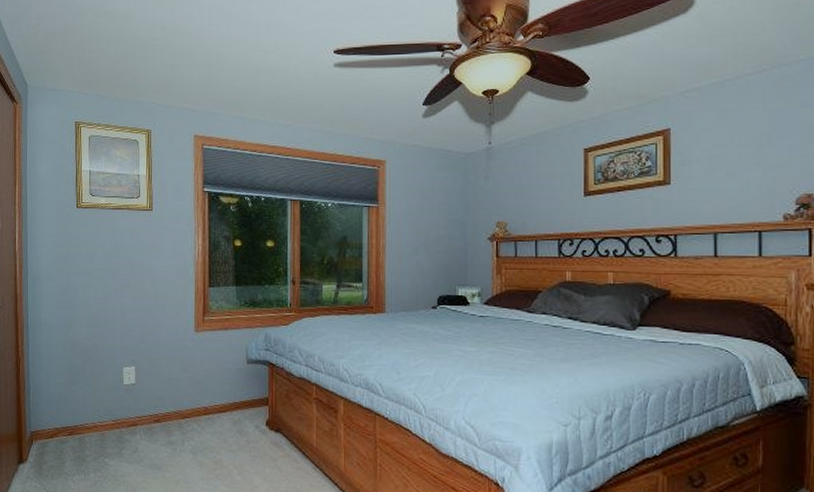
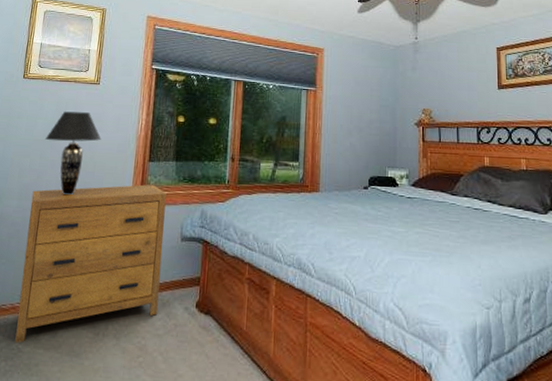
dresser: none [99,310,230,457] -> present [15,184,167,343]
table lamp: none [105,240,160,322] -> present [44,111,101,196]

